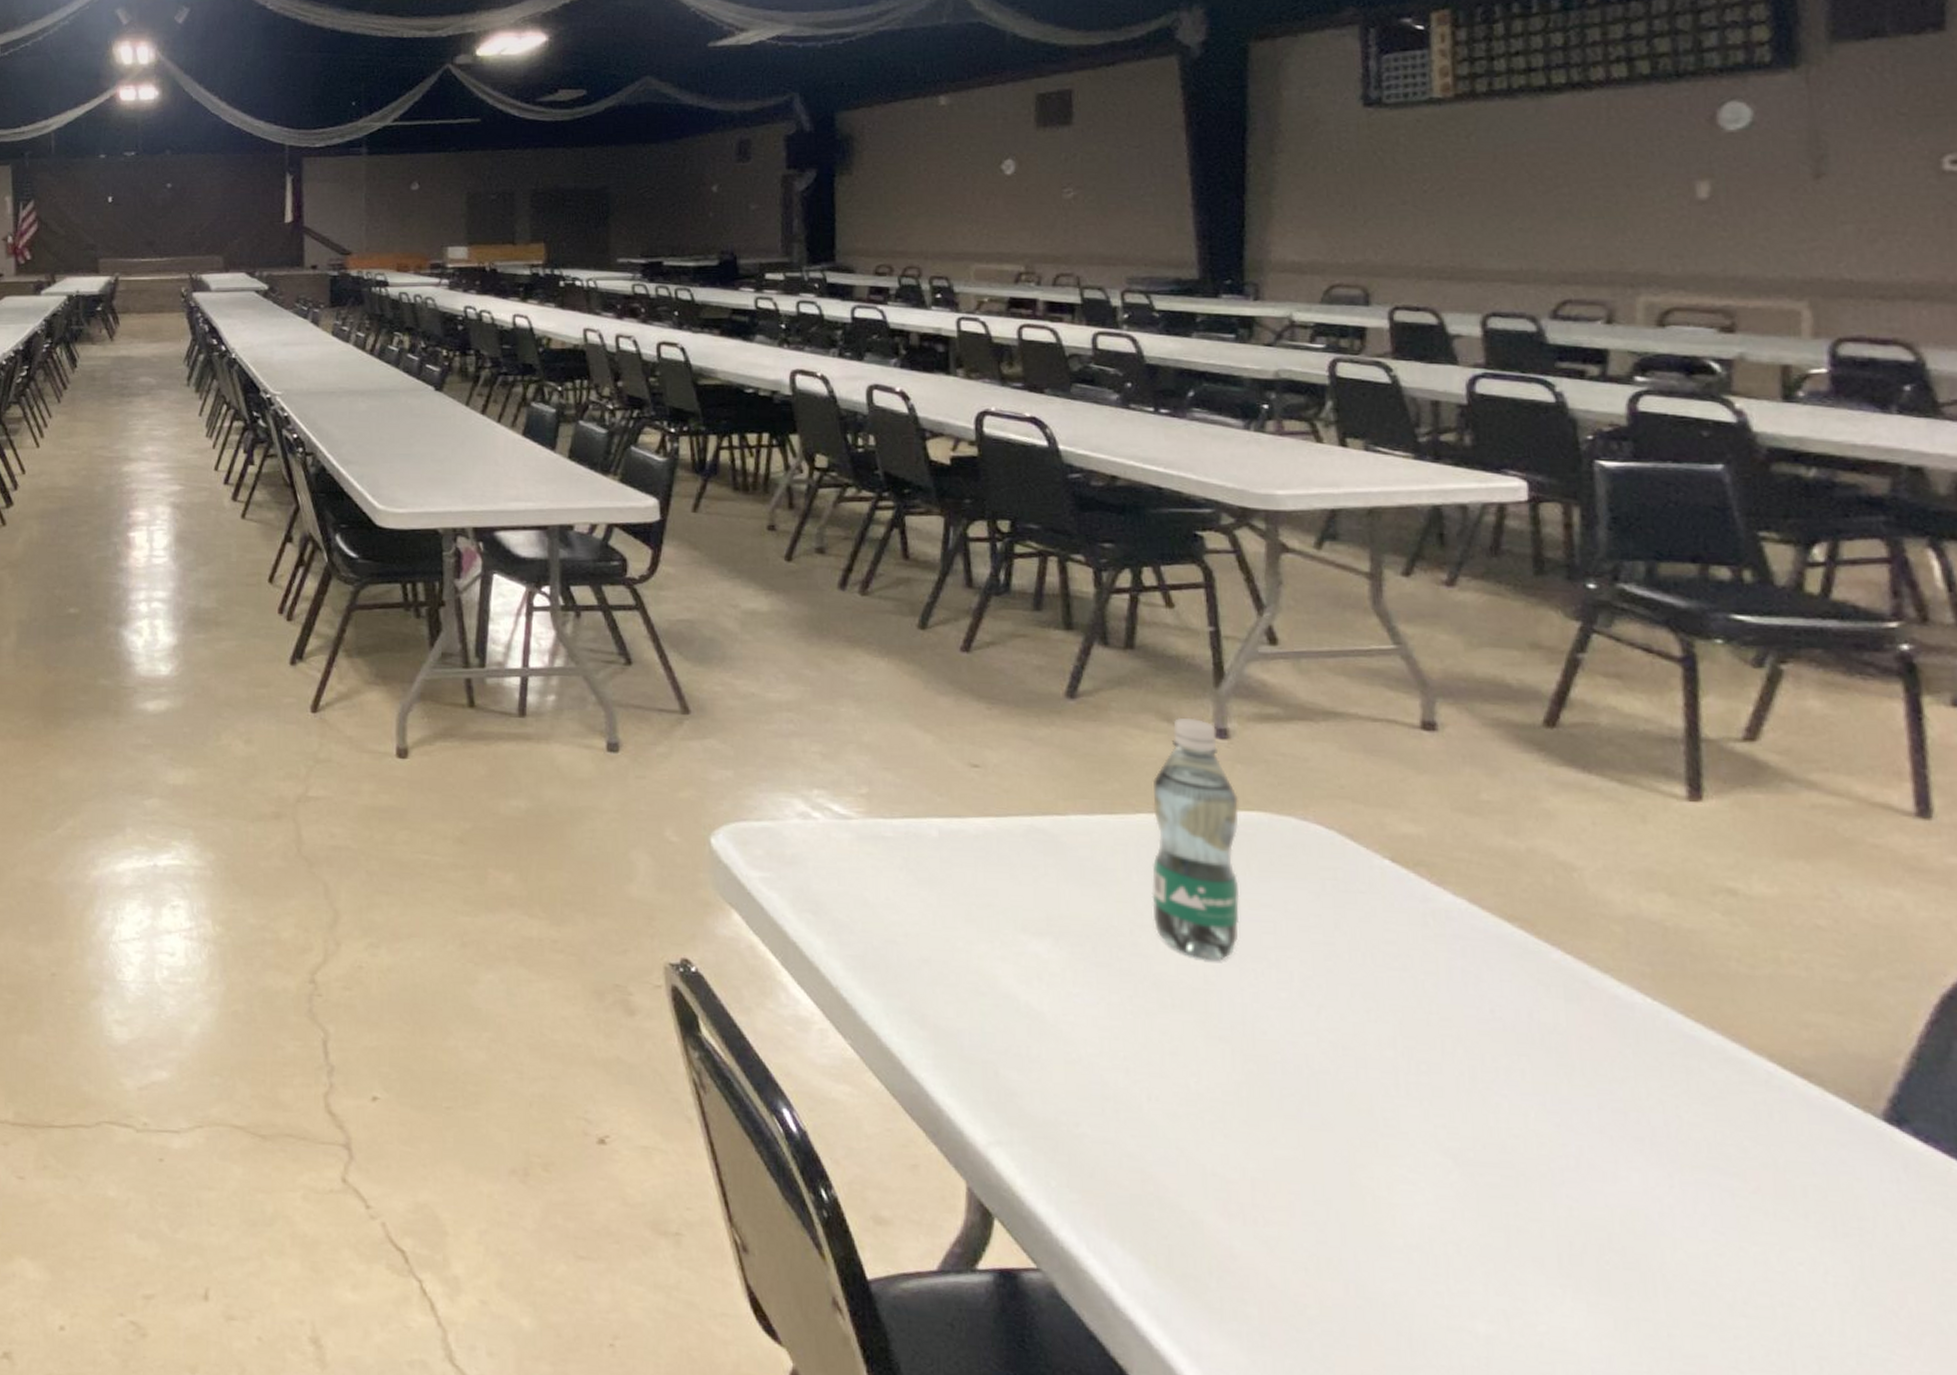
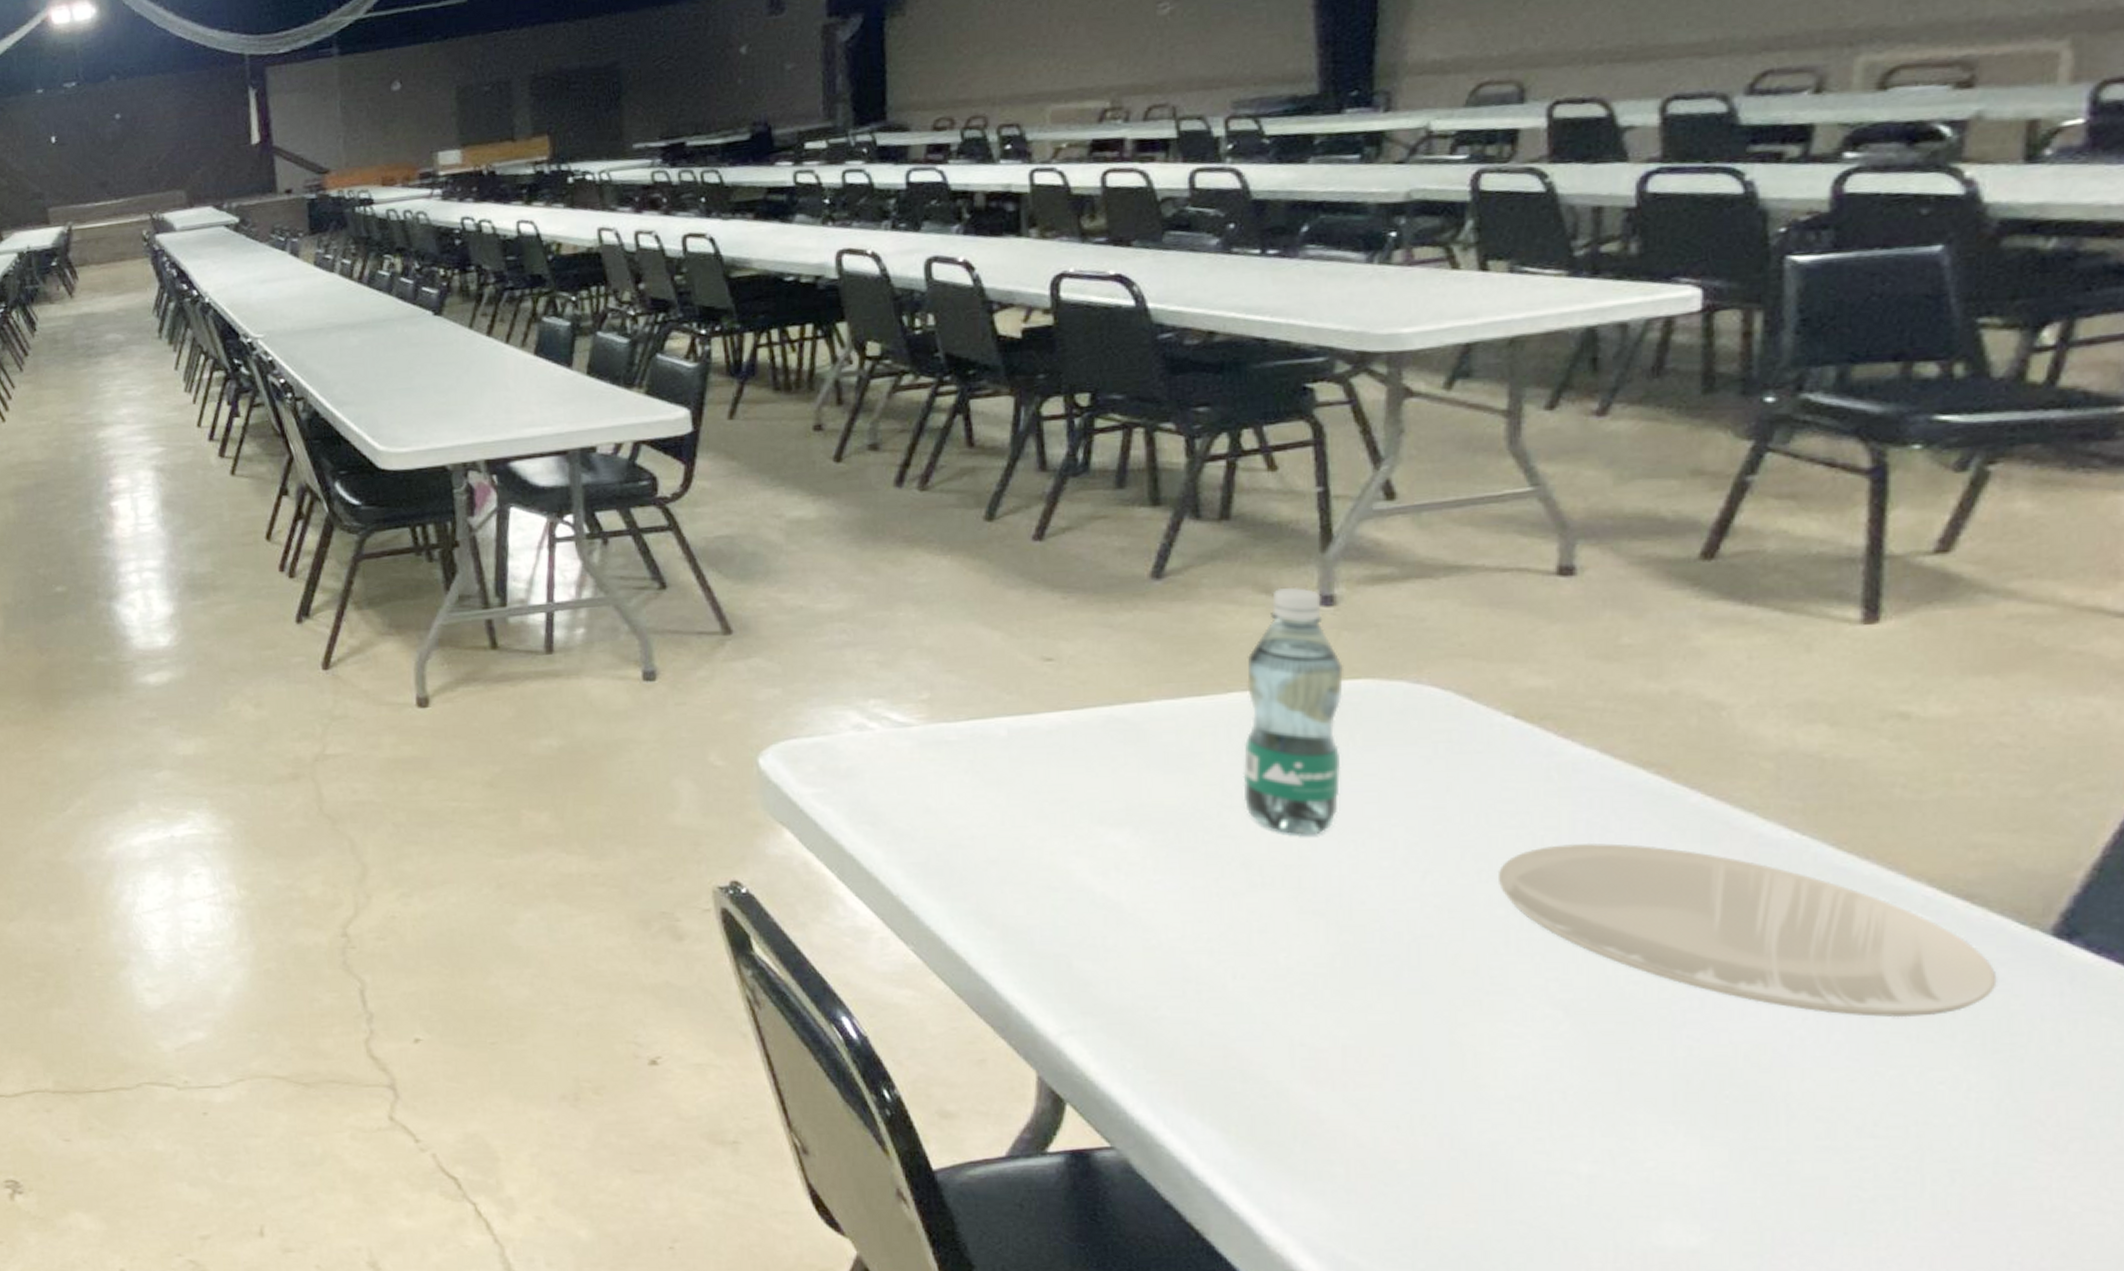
plate: none [1386,990,1840,1194] -> present [1499,842,1997,1018]

